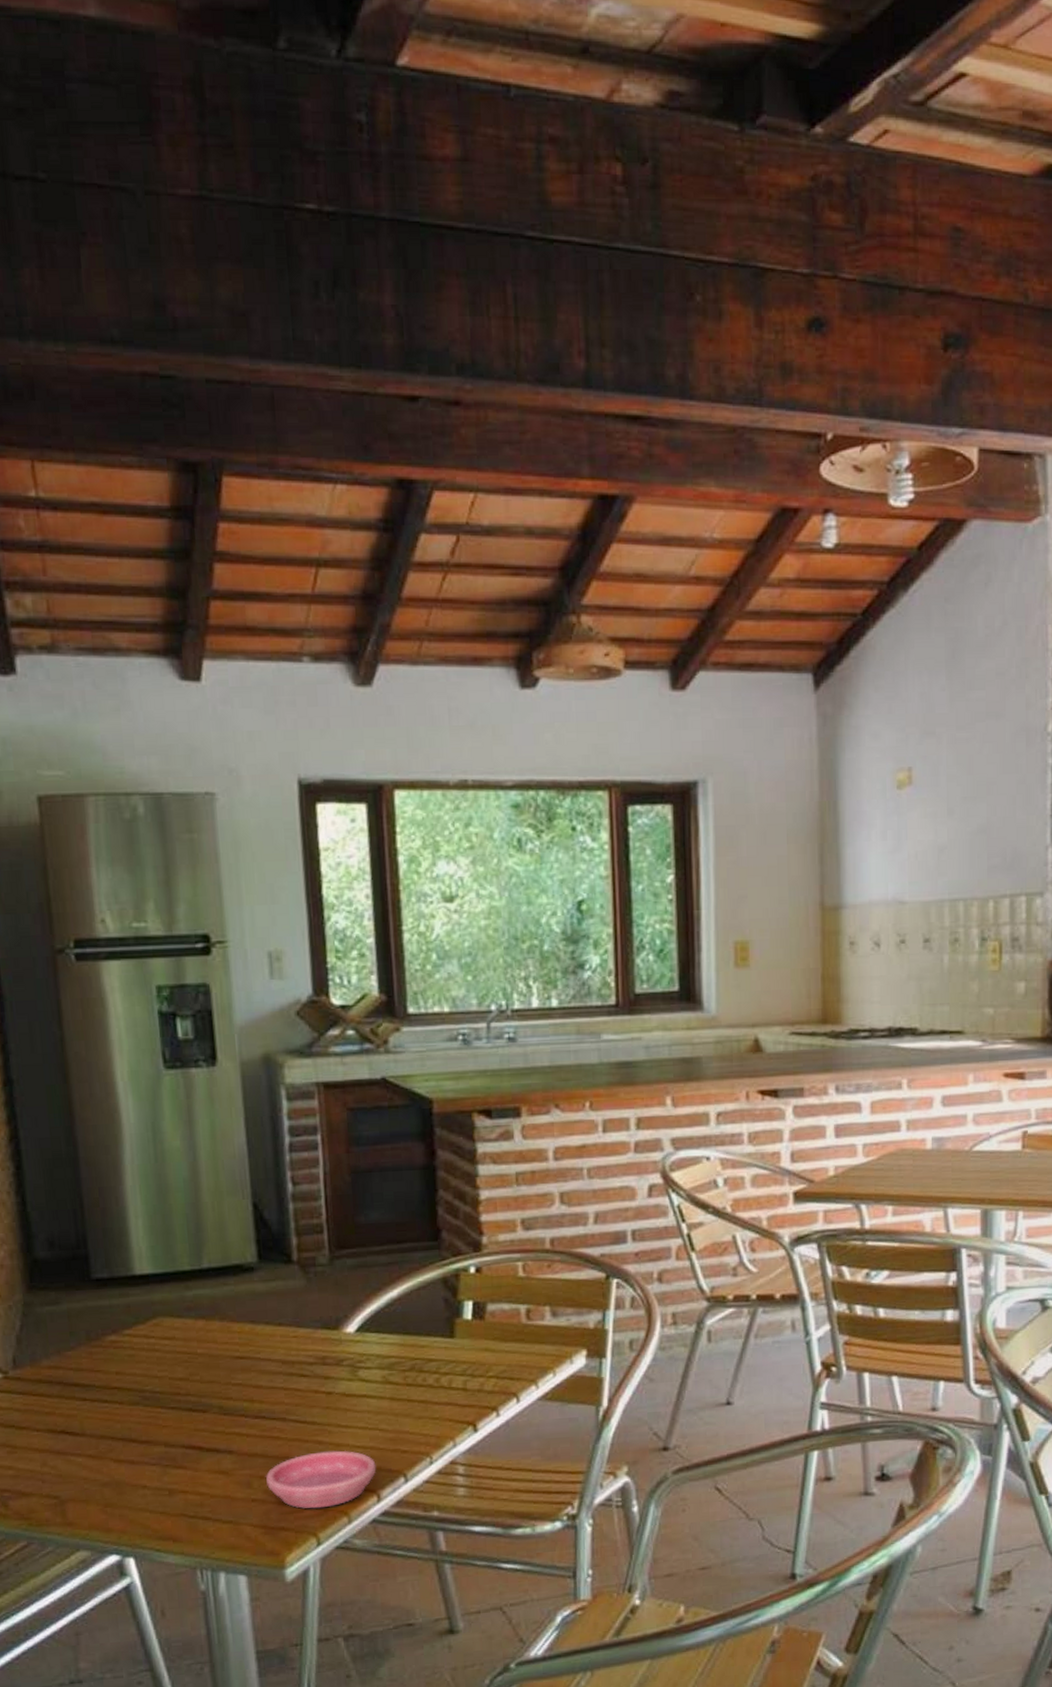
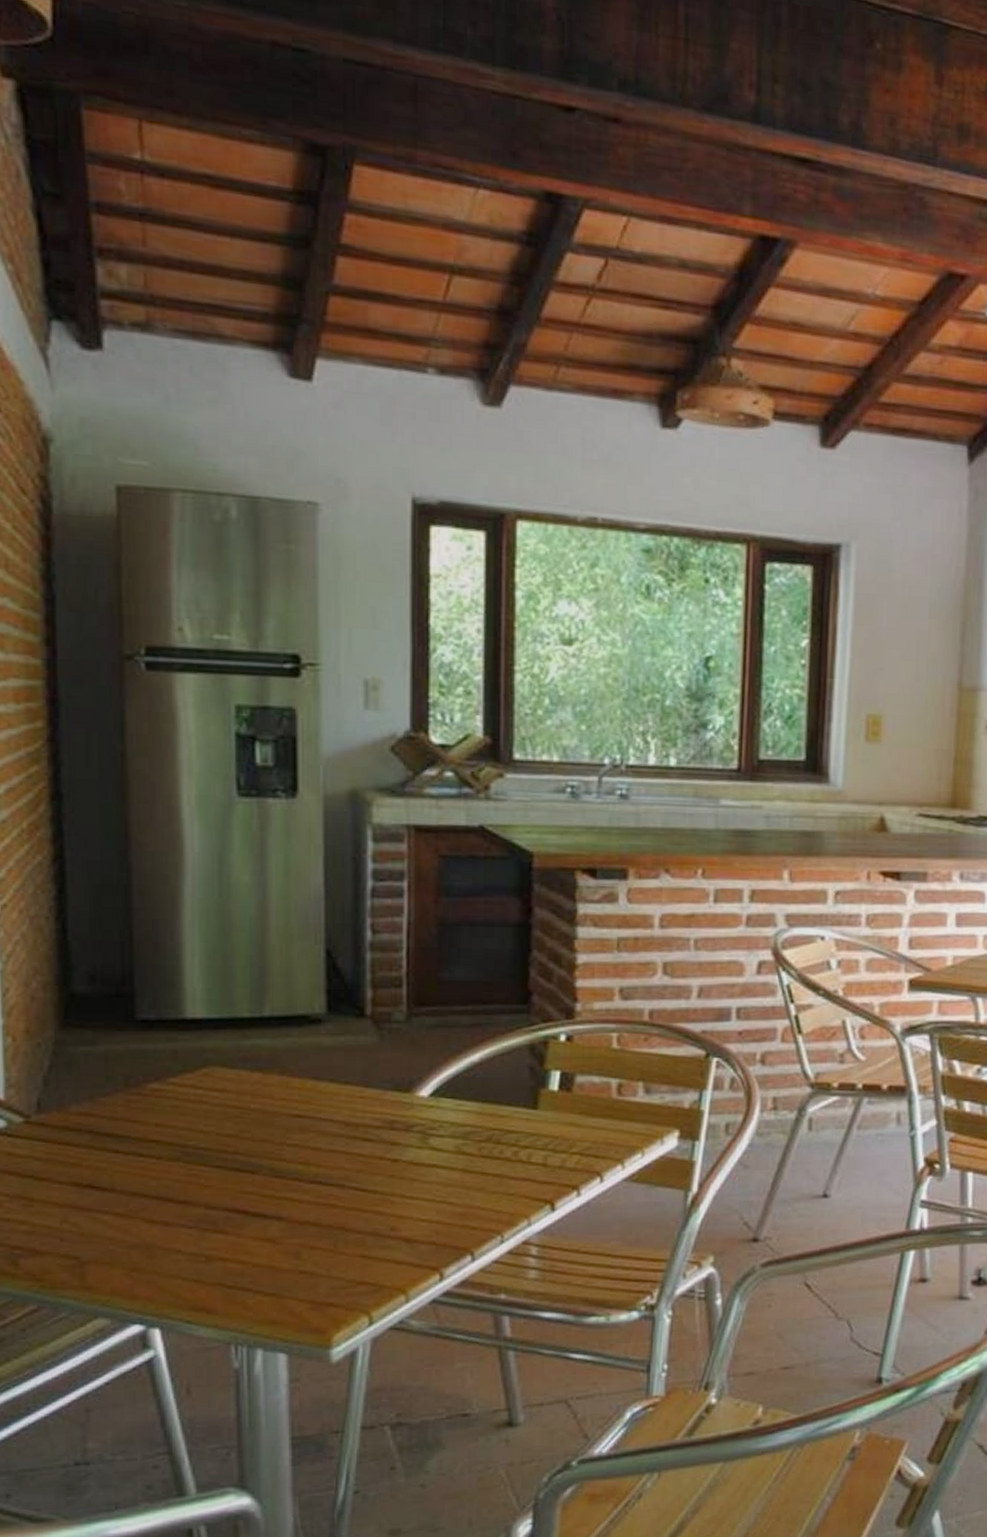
saucer: present [265,1450,377,1509] -> none [316,1223,441,1285]

